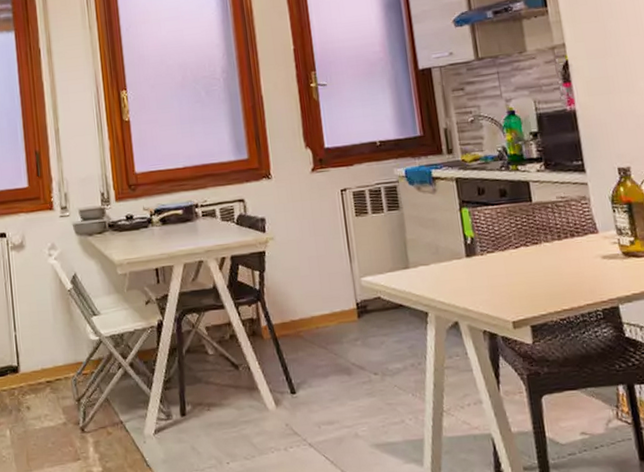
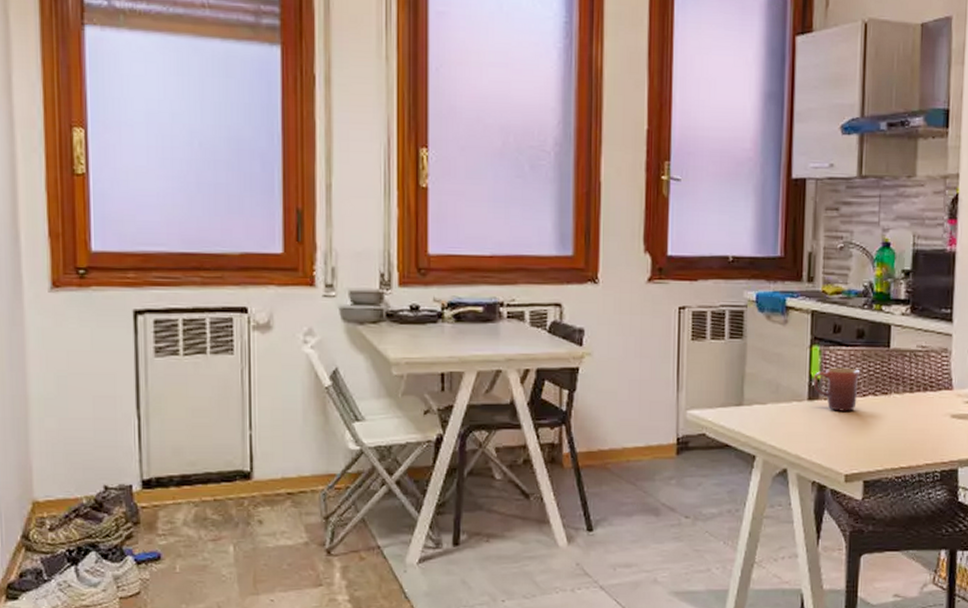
mug: none [467,224,511,265] -> present [813,367,861,411]

